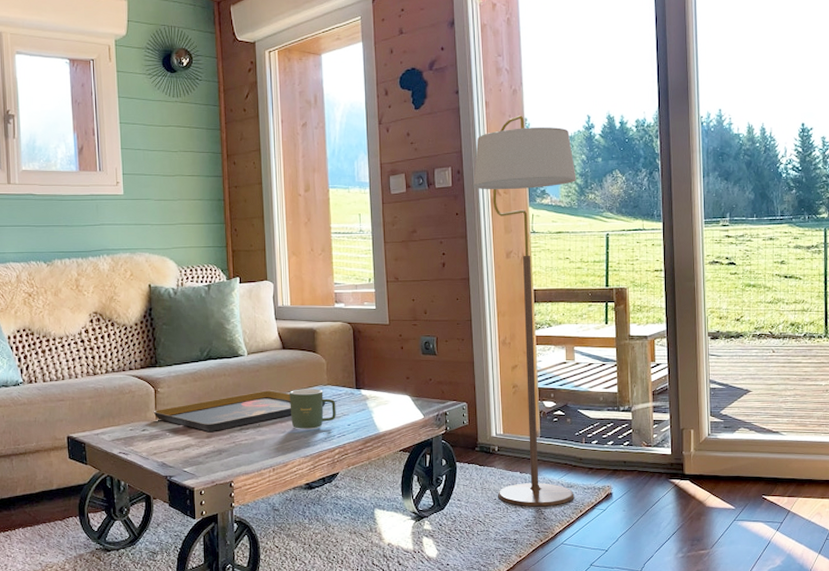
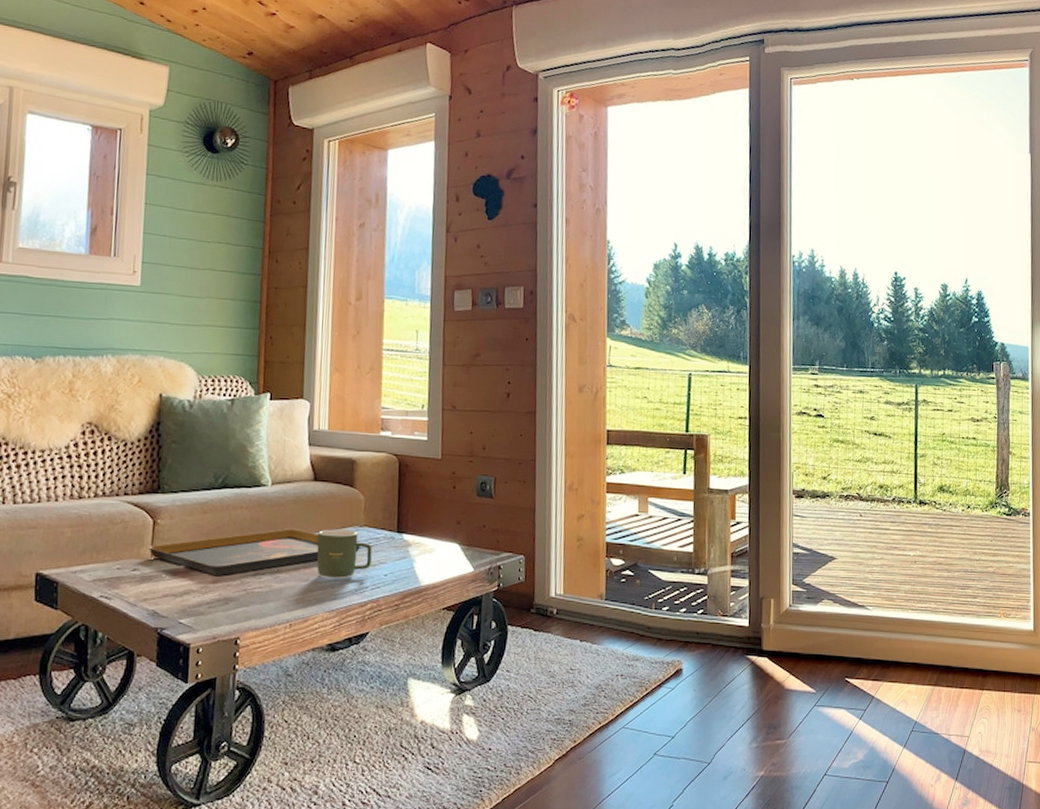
floor lamp: present [473,115,576,507] -> none [547,236,660,683]

